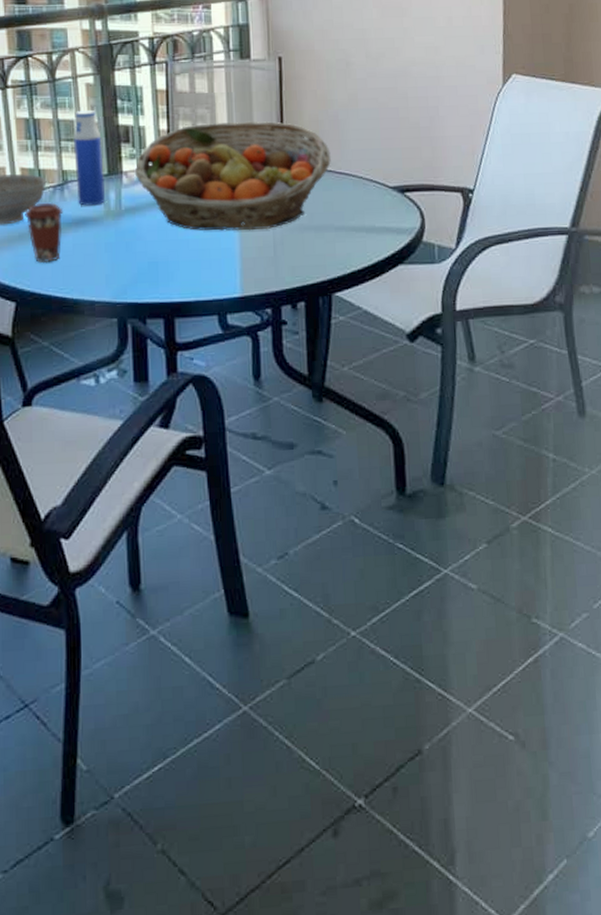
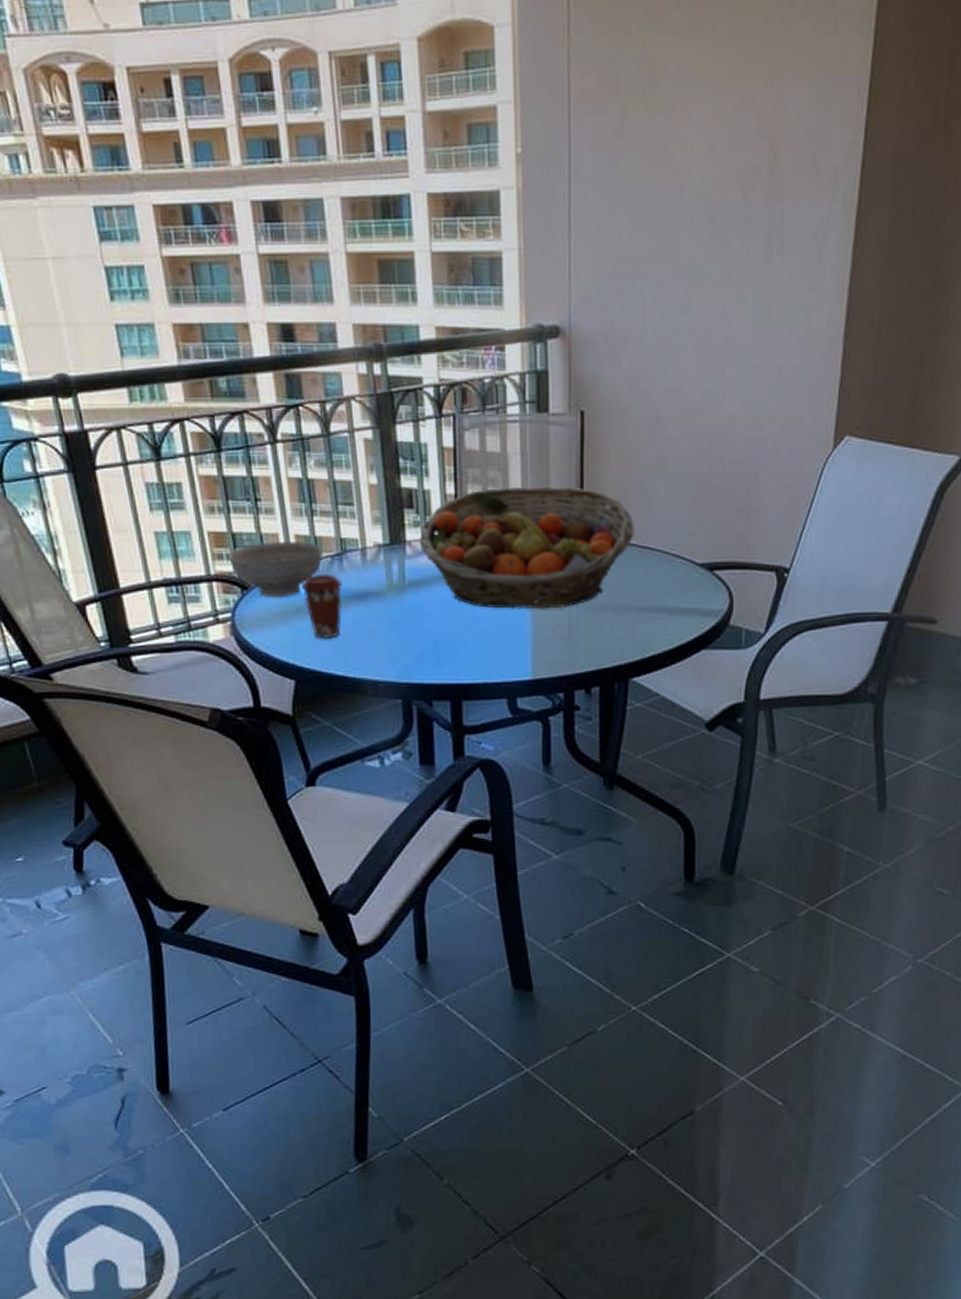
water bottle: present [74,109,106,206] -> none [352,469,388,578]

